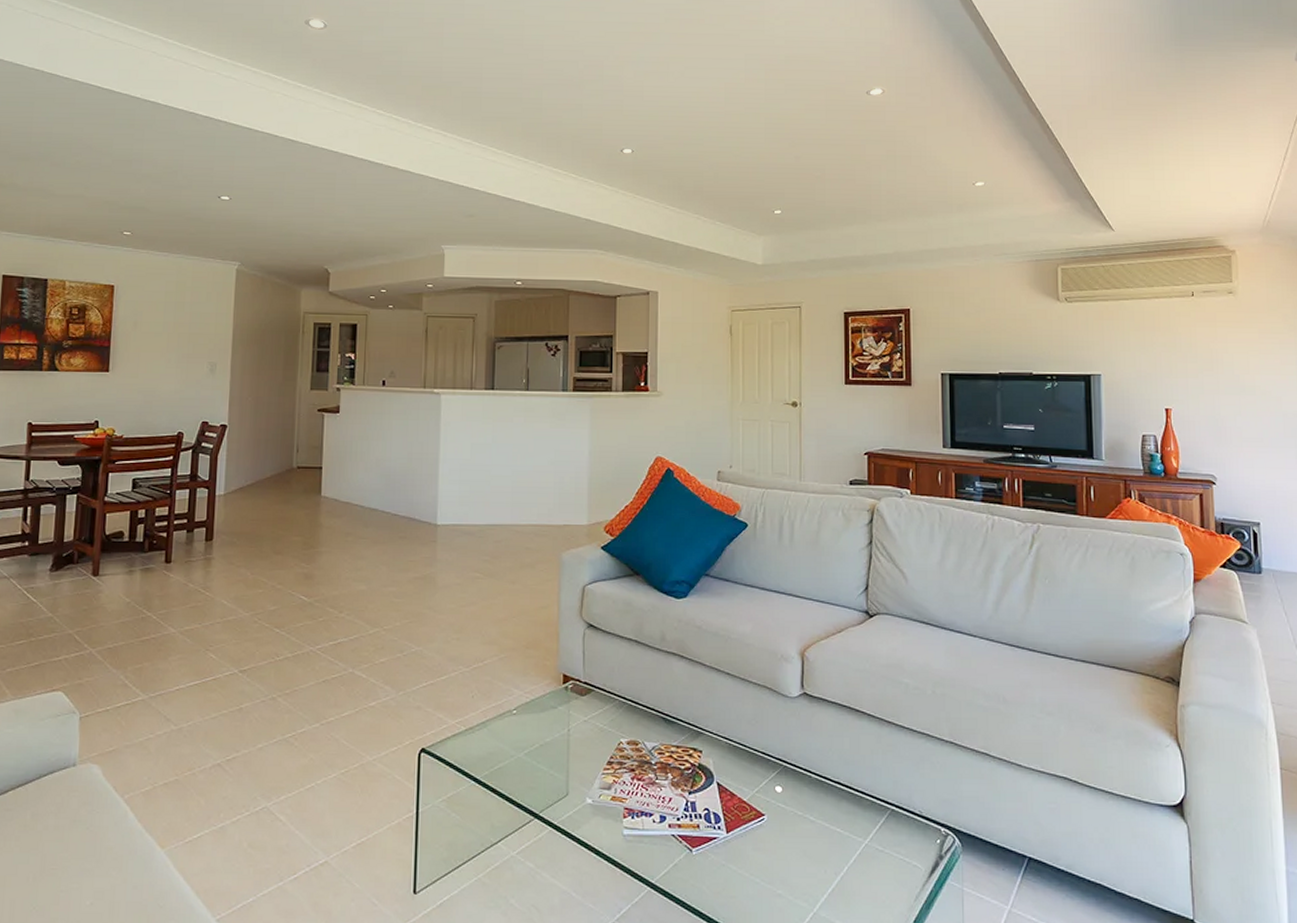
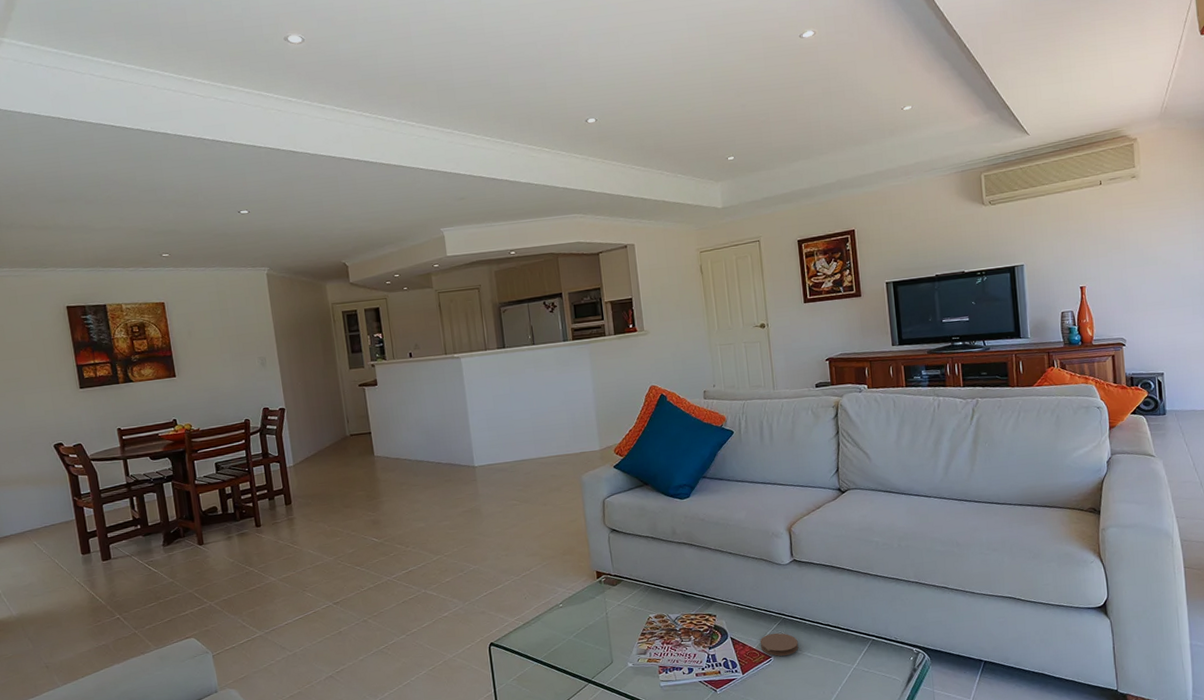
coaster: none [752,784,800,815] -> present [760,633,799,656]

